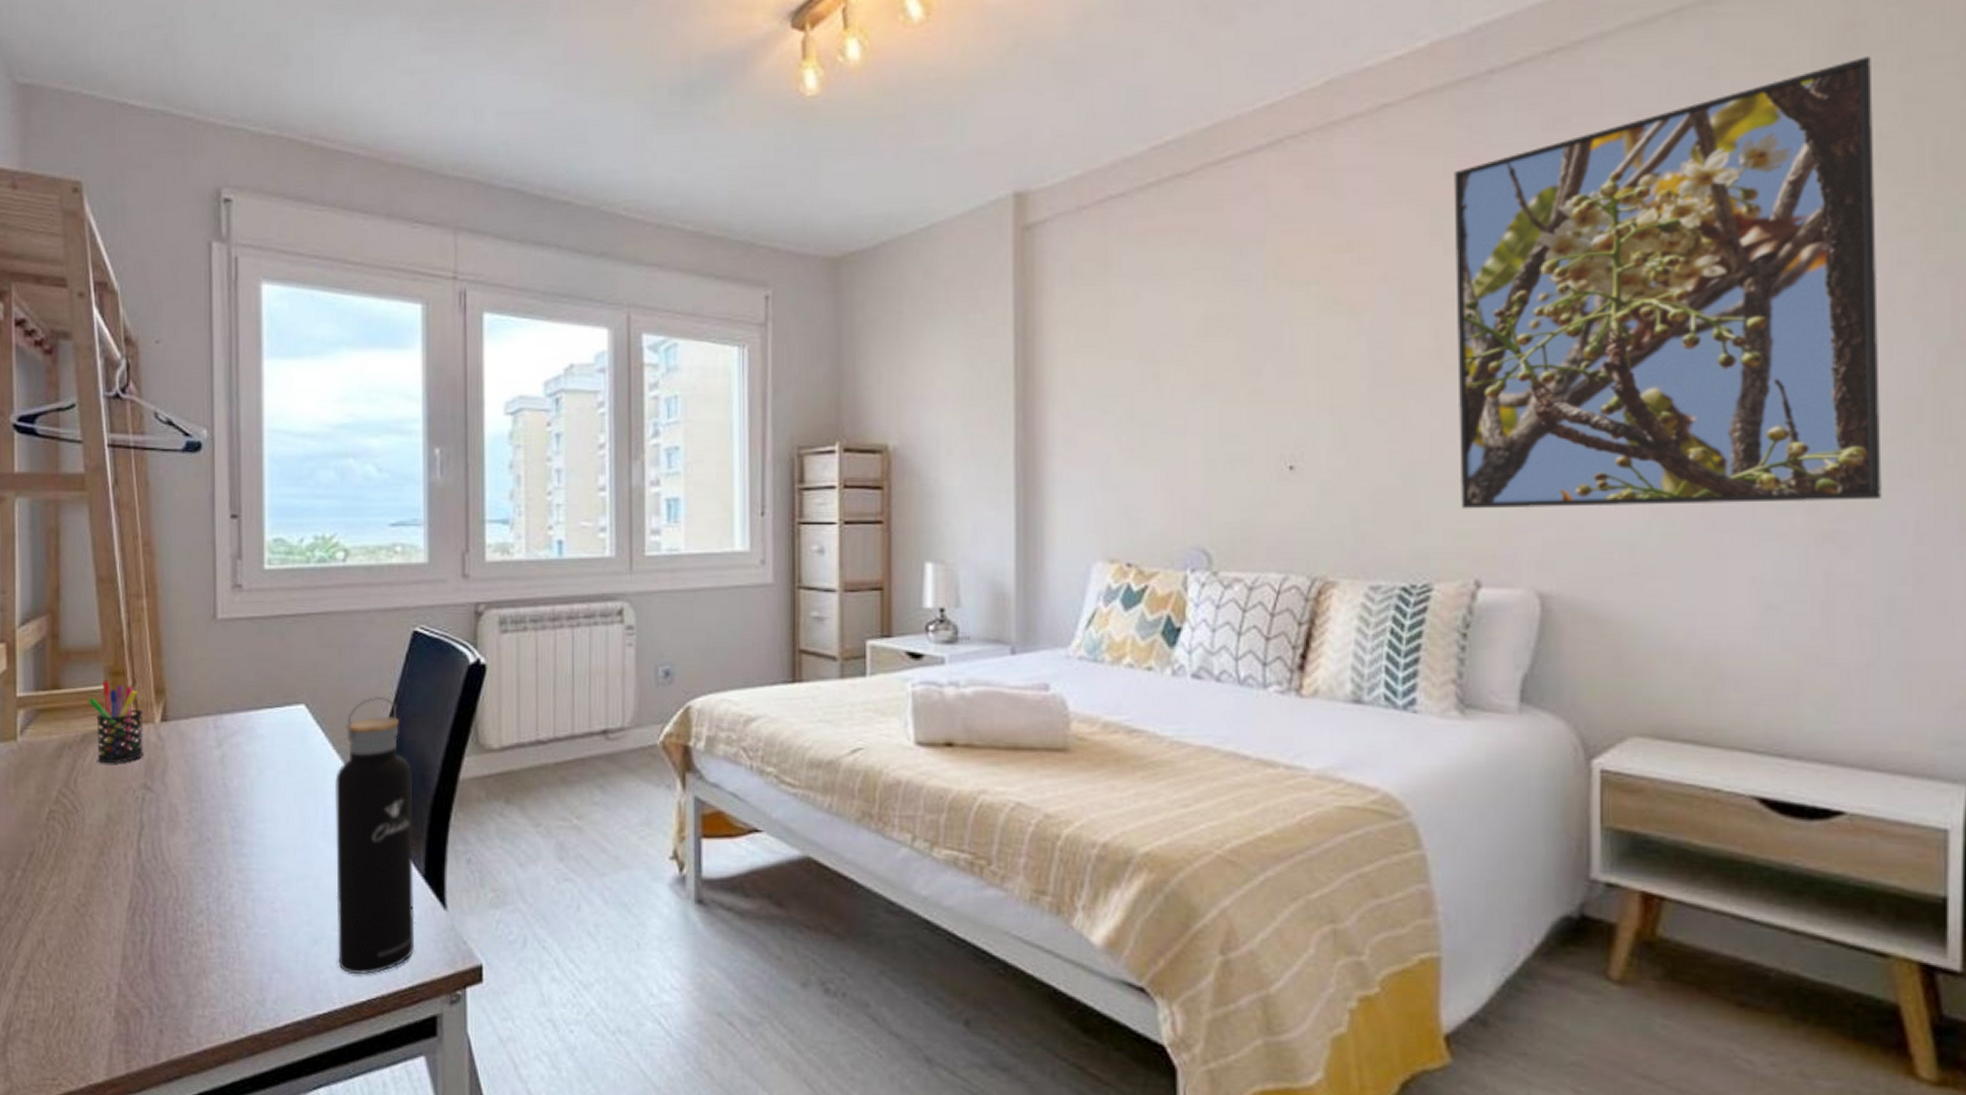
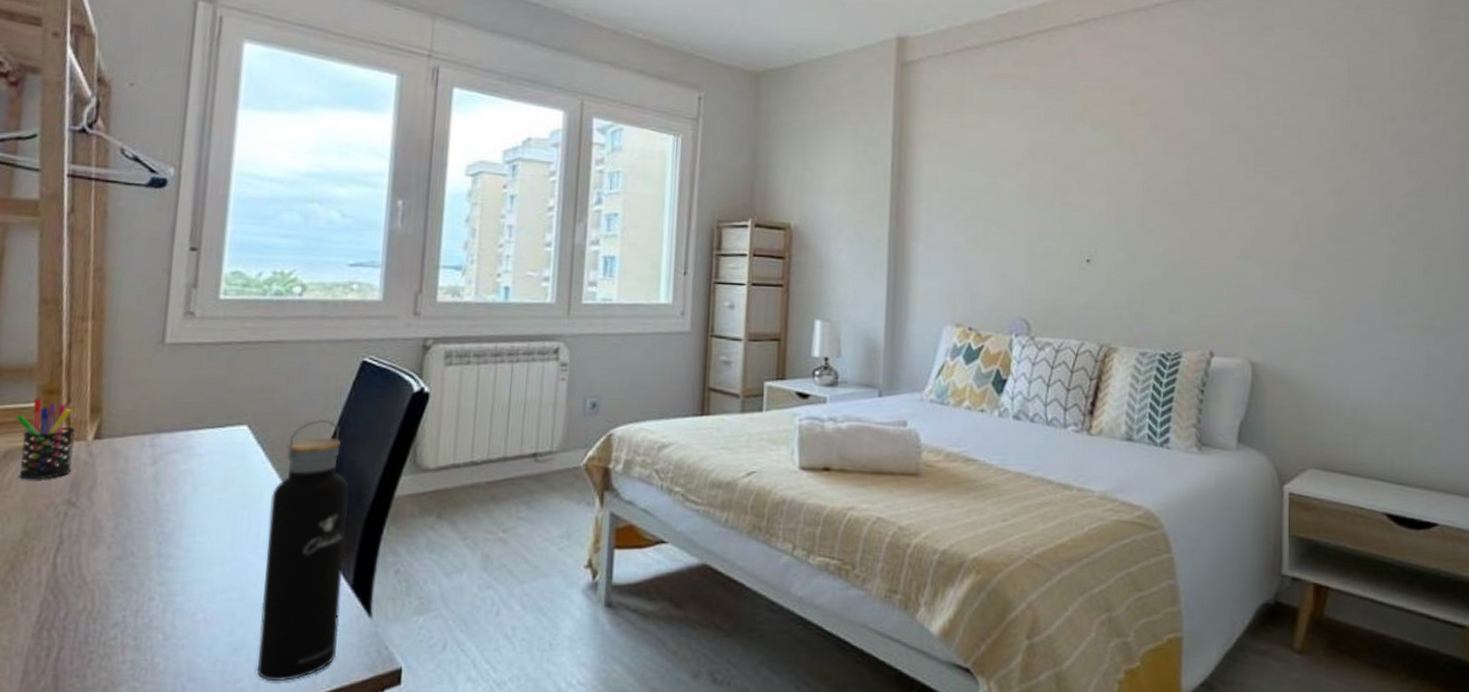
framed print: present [1454,56,1882,509] -> none [1200,10,1458,306]

